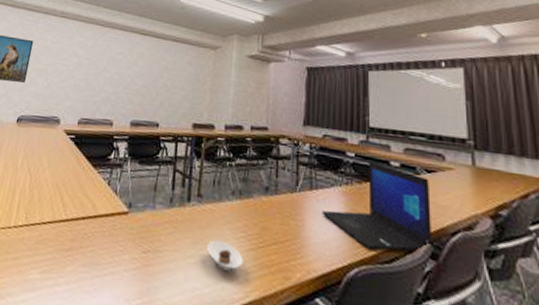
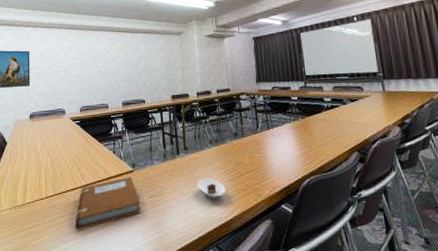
notebook: none [41,219,131,278] -> present [74,177,141,229]
laptop: present [321,161,433,252] -> none [278,101,361,164]

